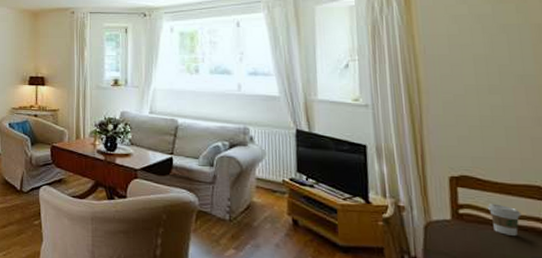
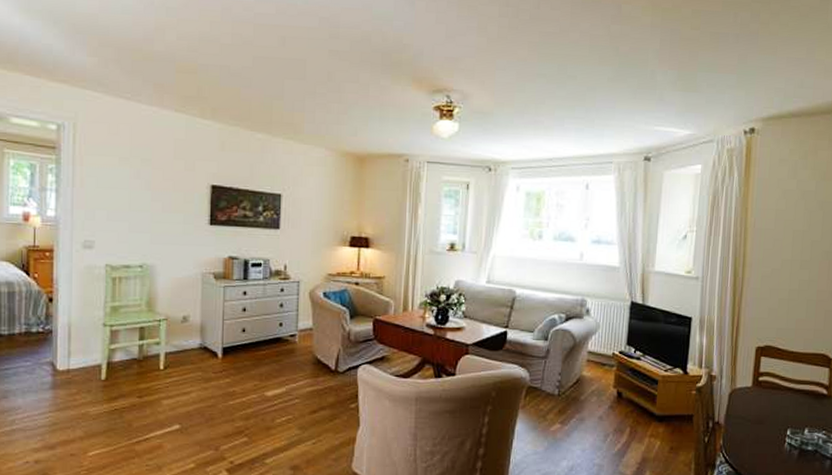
coffee cup: present [487,203,522,236] -> none [781,371,807,399]

